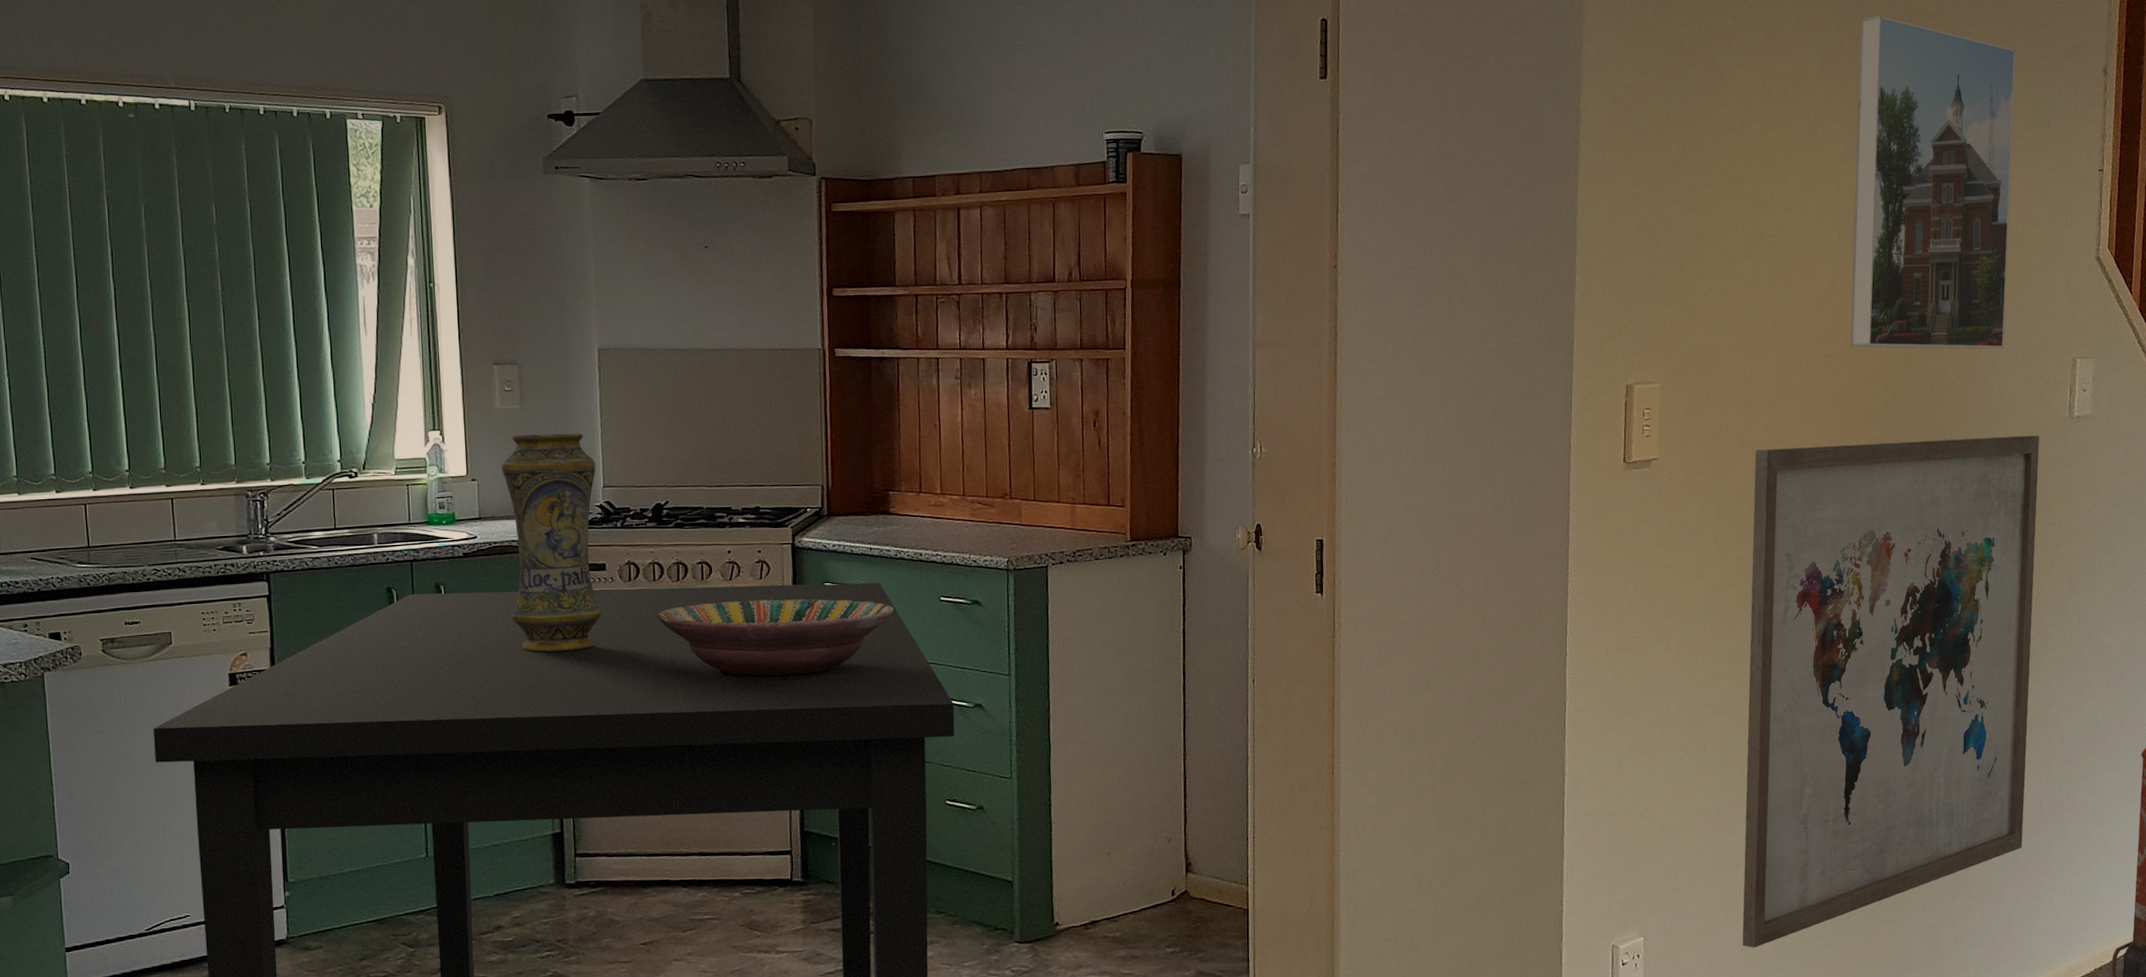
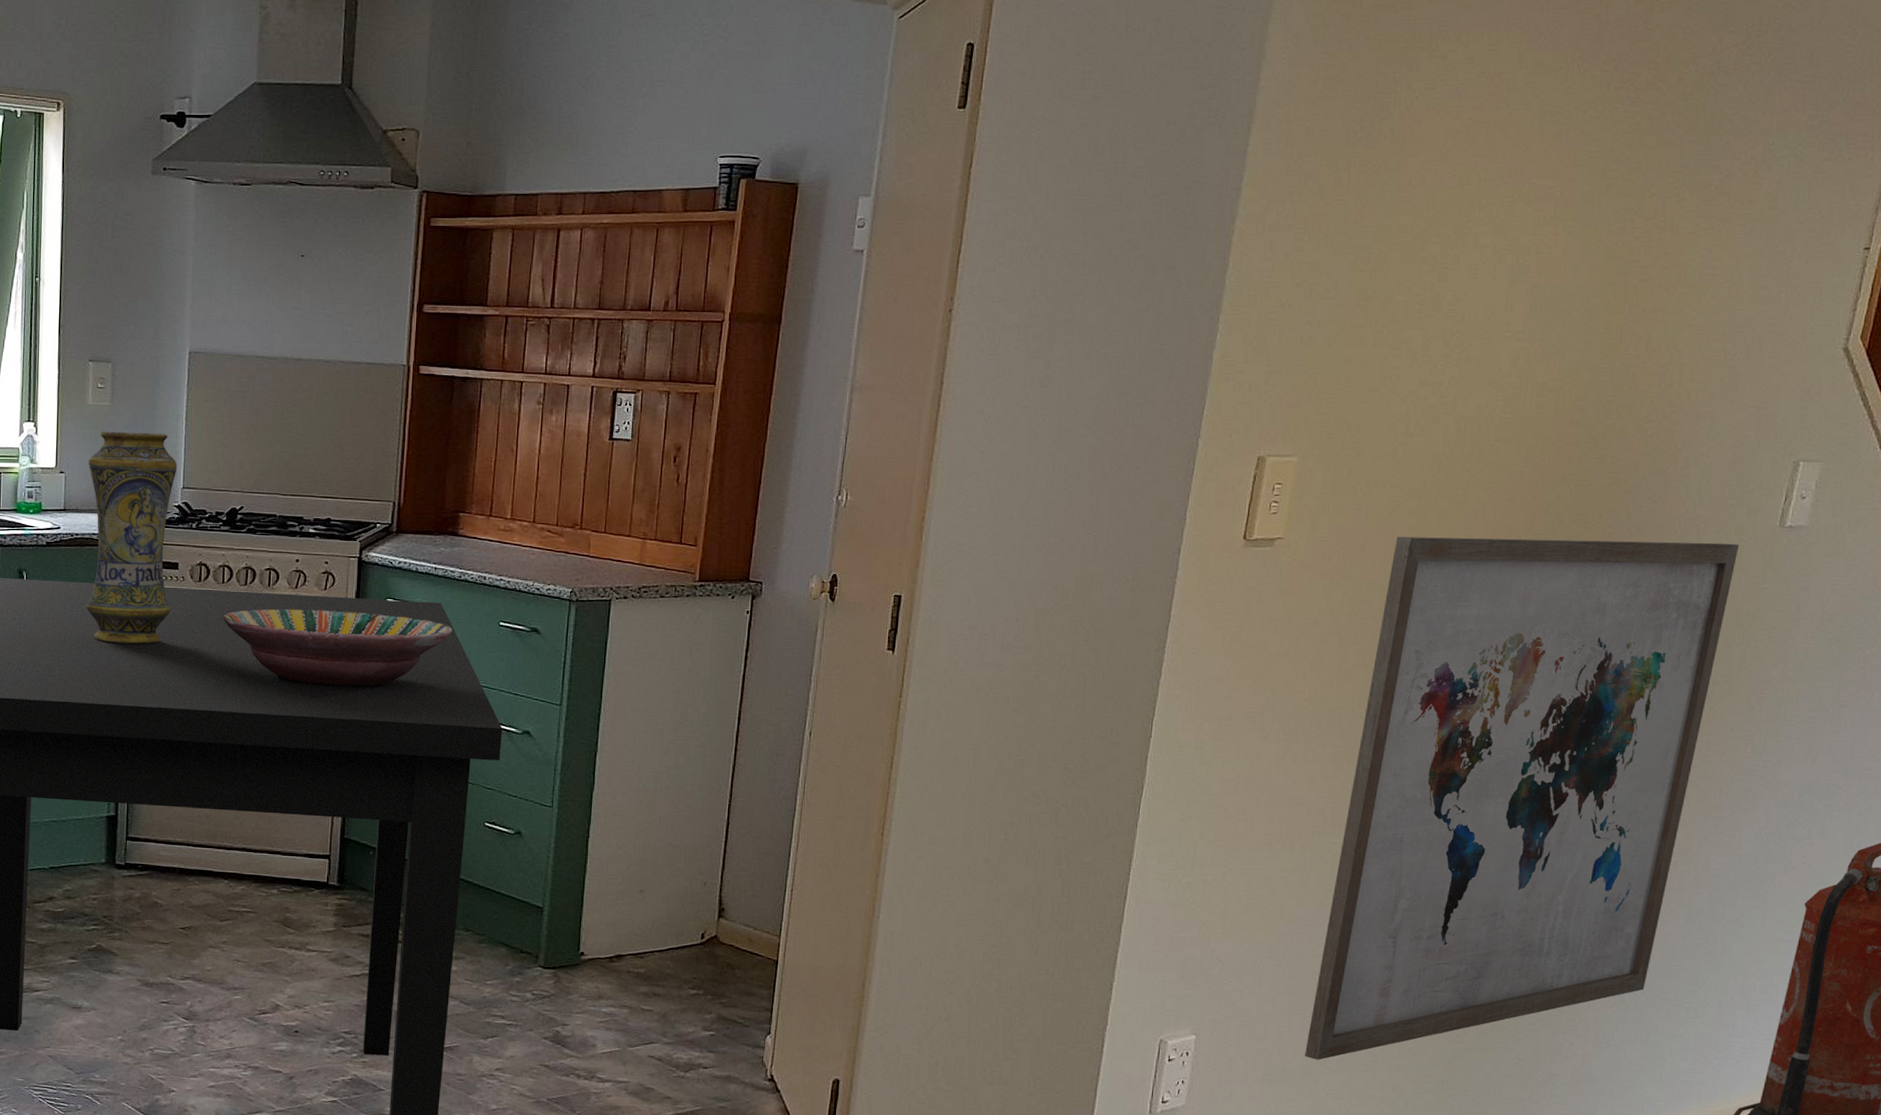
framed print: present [1850,15,2016,350] -> none [1526,60,1783,445]

